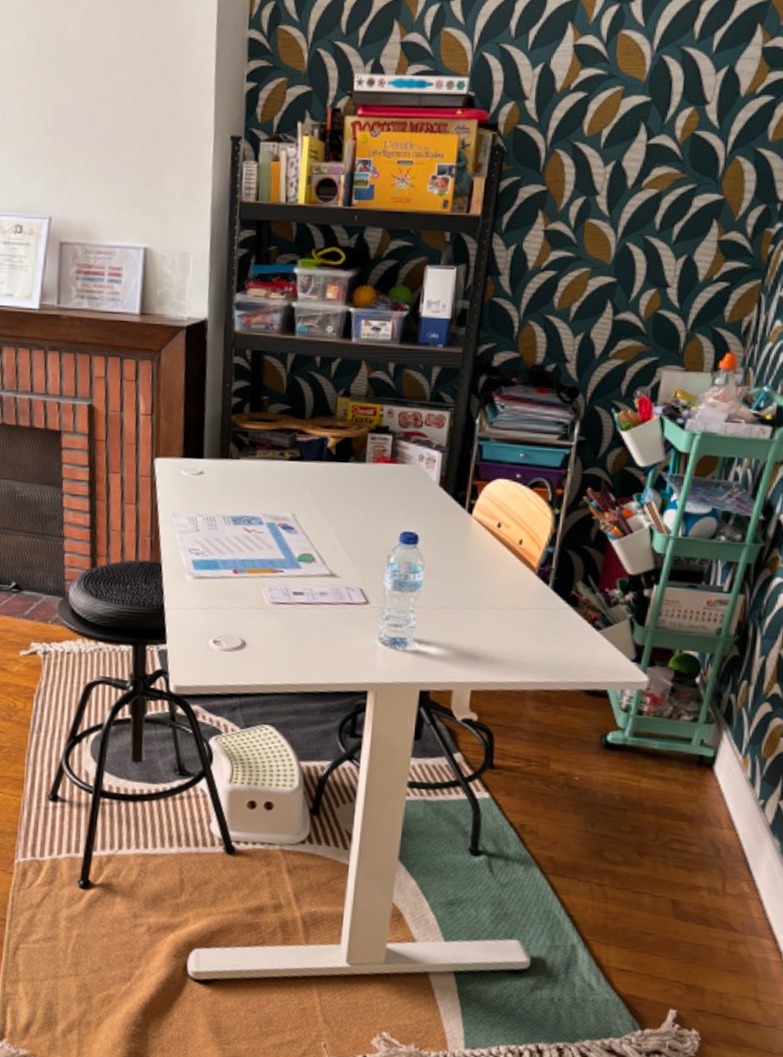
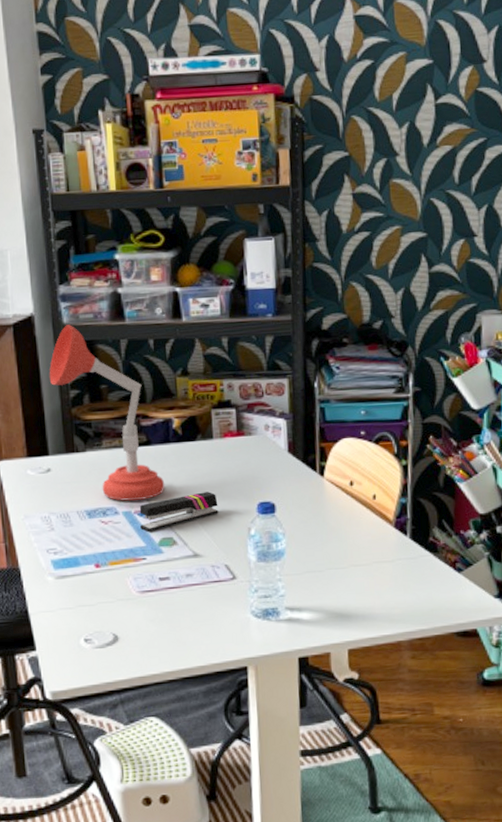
desk lamp: none [214,333,312,514] -> present [49,325,165,501]
stapler: none [282,514,362,546] -> present [139,492,219,532]

